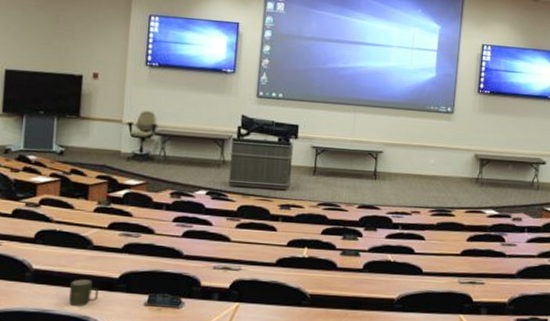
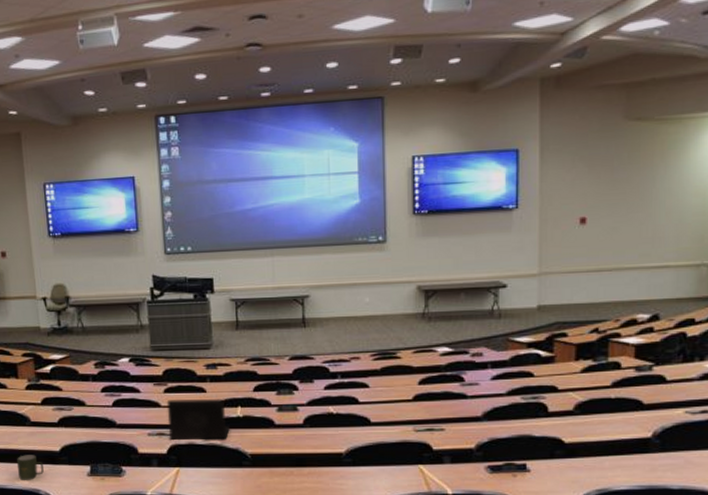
laptop: none [233,235,294,279] -> present [166,399,230,441]

